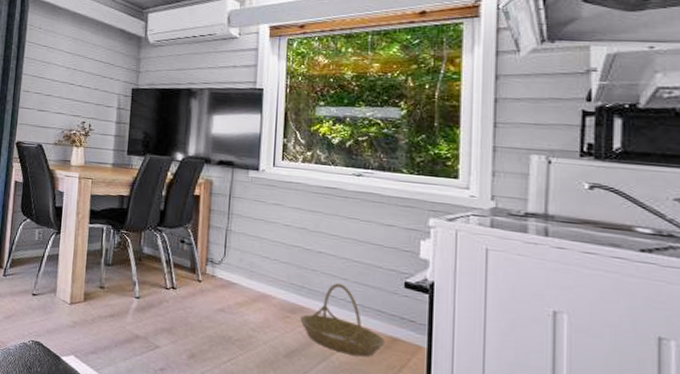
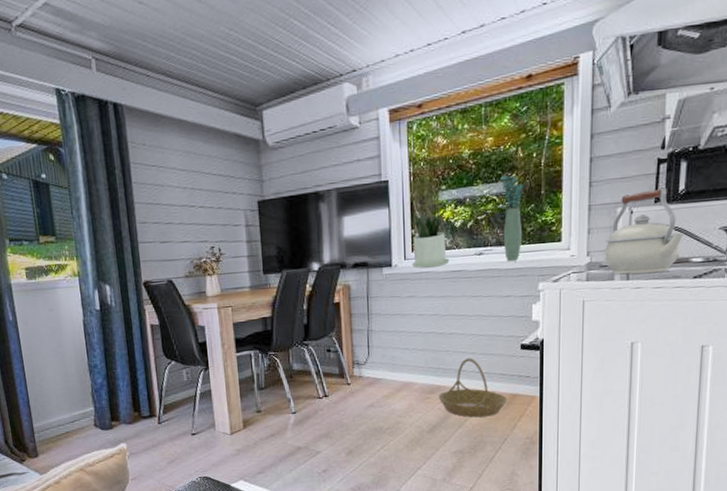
planter: none [280,124,324,180] -> present [411,211,450,269]
vase: none [386,97,414,191] -> present [500,172,524,262]
kettle: none [513,141,624,237] -> present [603,187,685,275]

